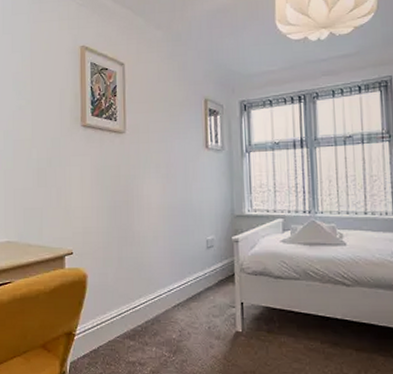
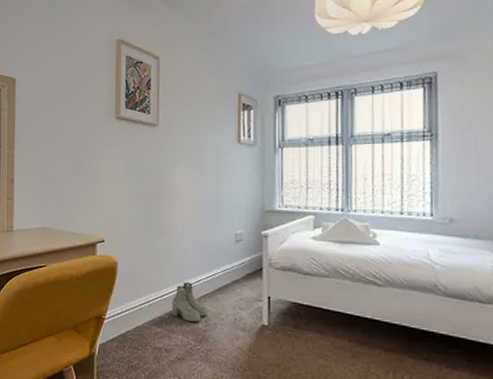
boots: none [144,292,182,333] -> present [171,282,208,323]

